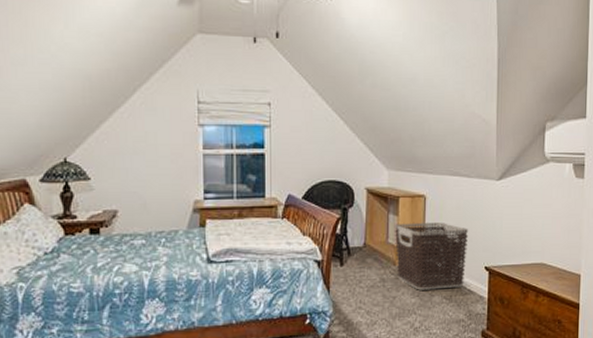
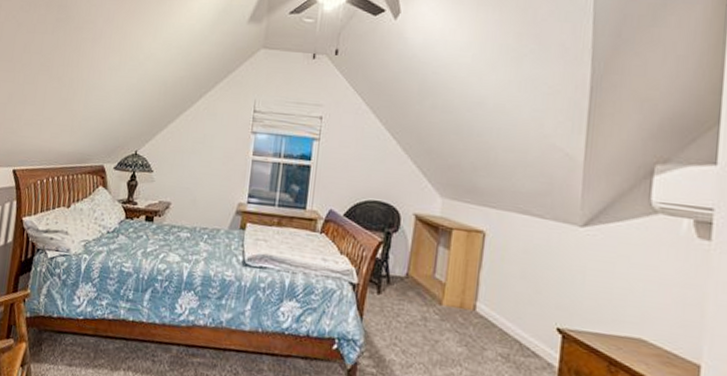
clothes hamper: present [394,223,469,290] -> none [442,258,538,347]

